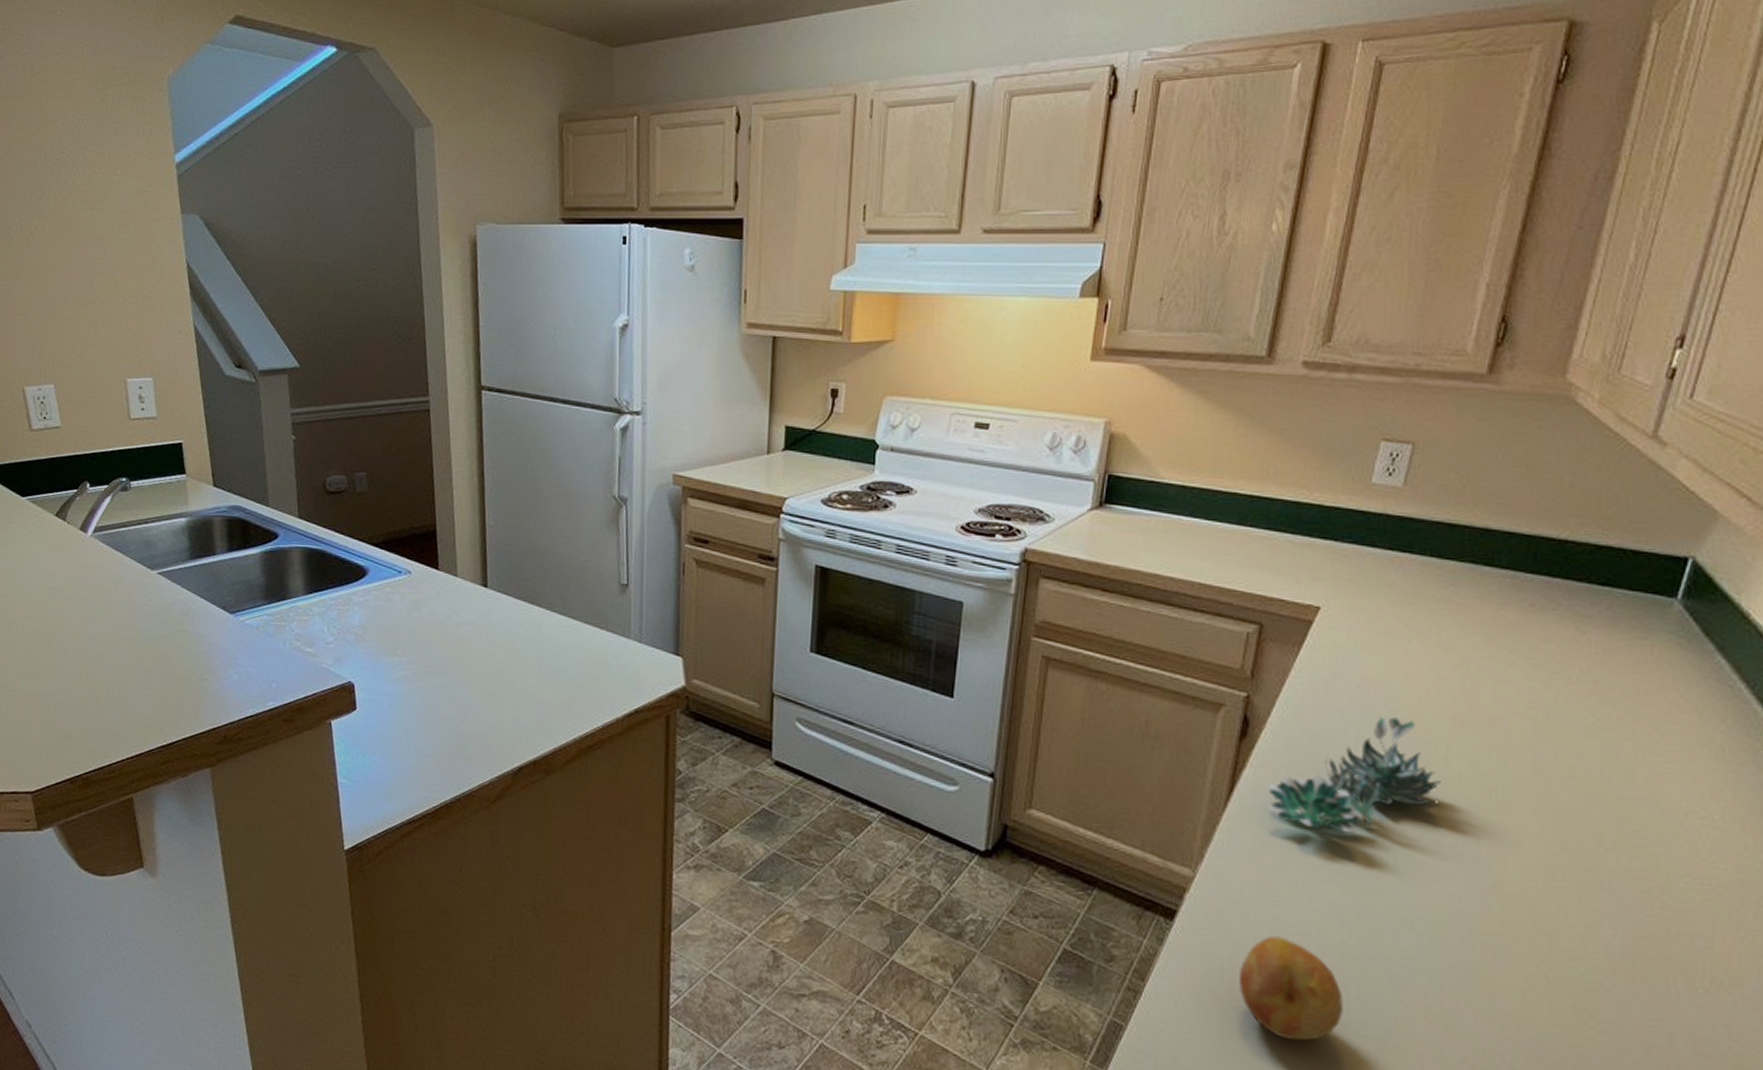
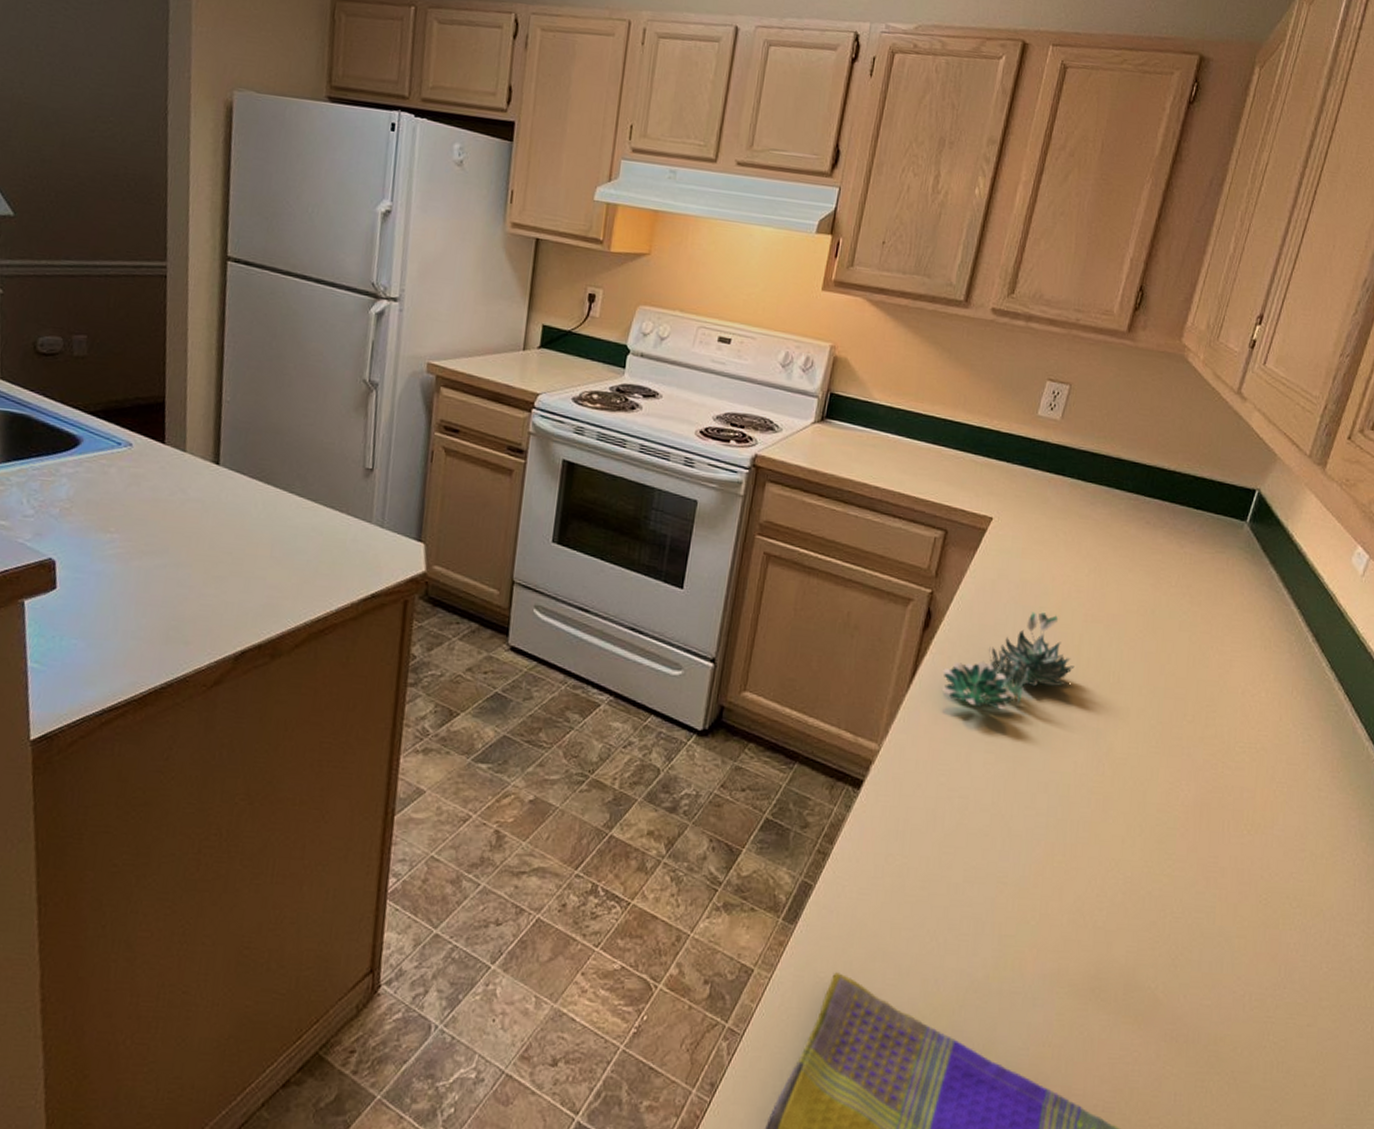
fruit: present [1239,936,1343,1041] -> none [910,800,991,890]

